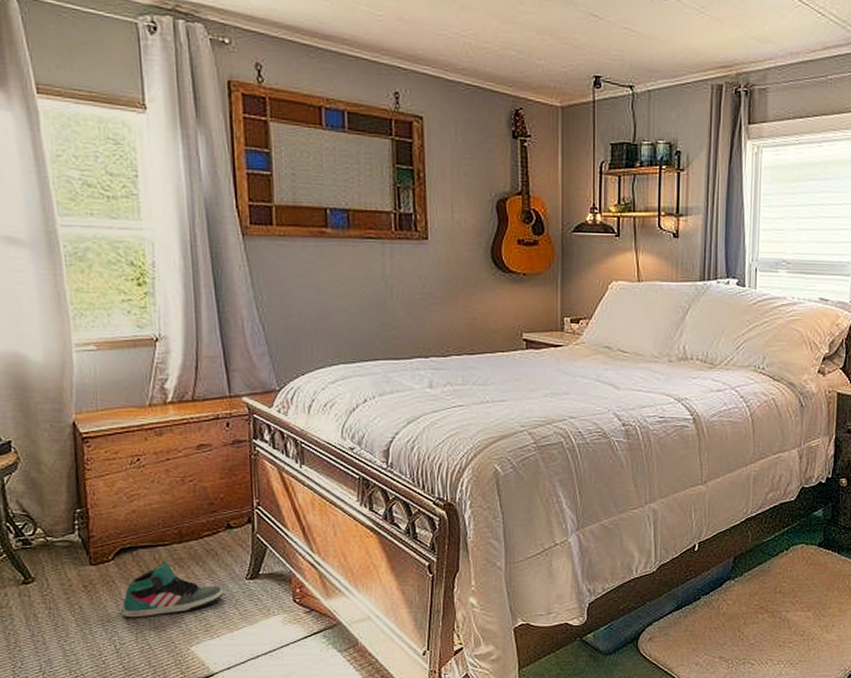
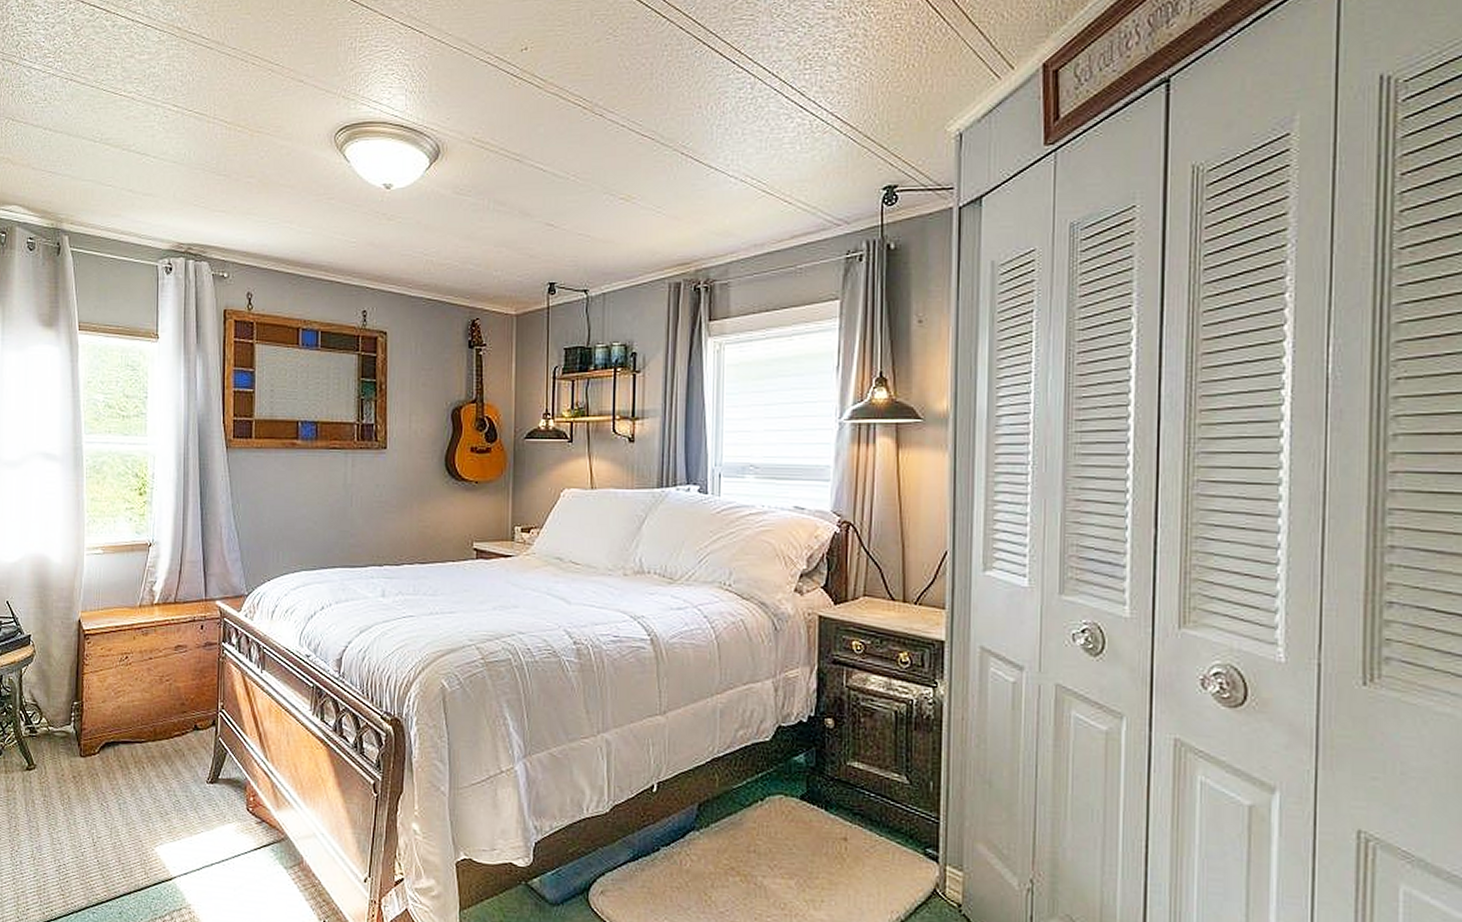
sneaker: present [122,560,223,618] -> none [102,757,186,813]

